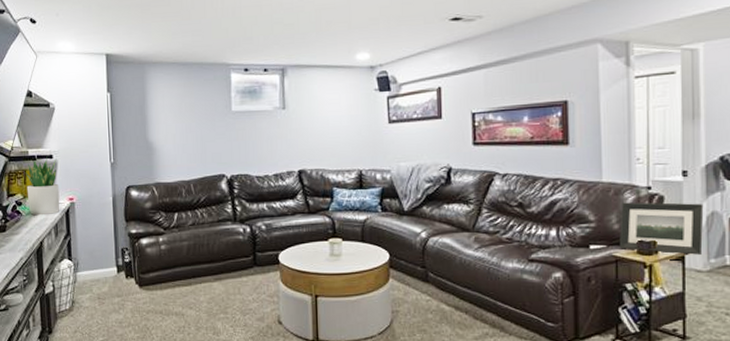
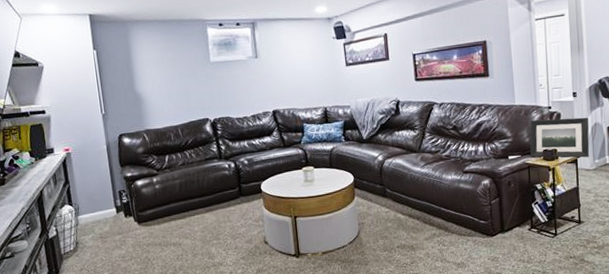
planter: present [25,157,60,216] -> none [19,113,57,168]

